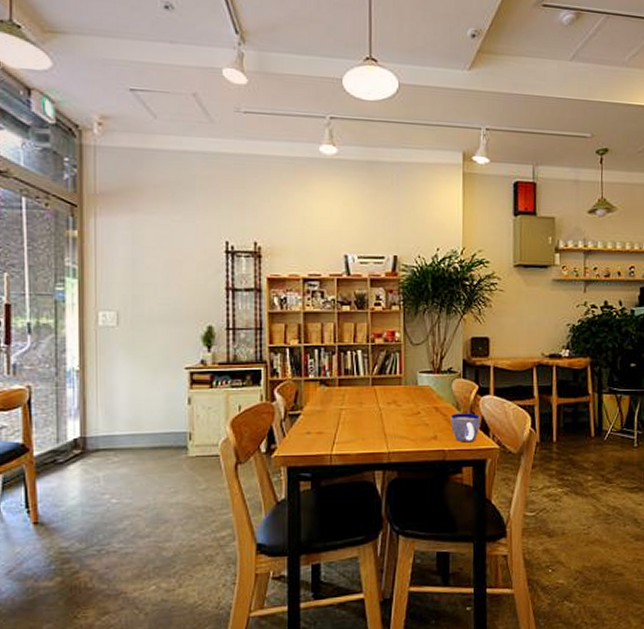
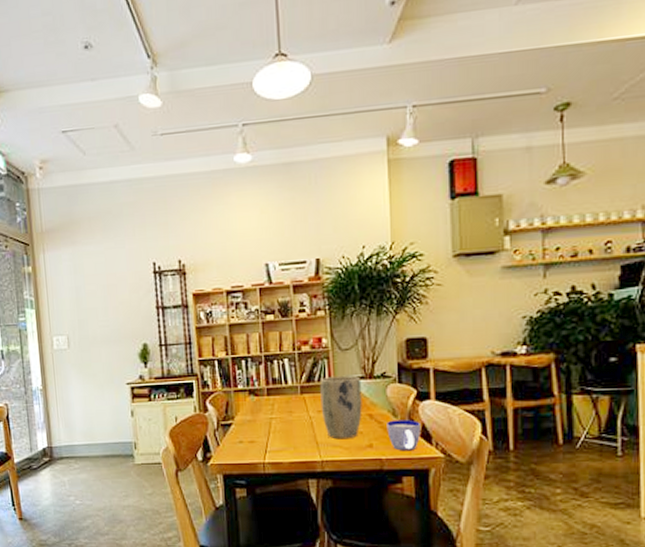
plant pot: none [390,370,430,431] -> present [320,376,362,440]

